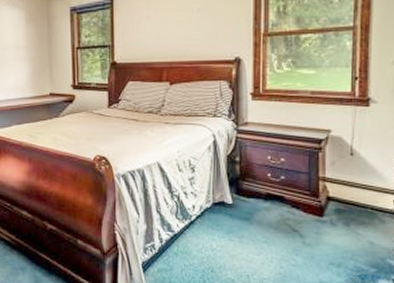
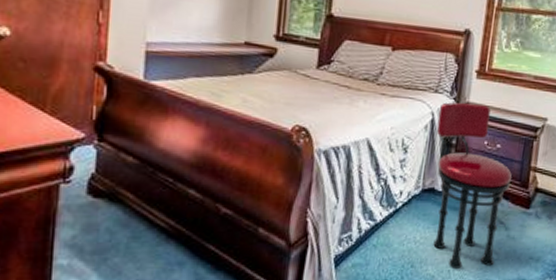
stool: none [219,123,300,273] -> present [433,102,512,268]

